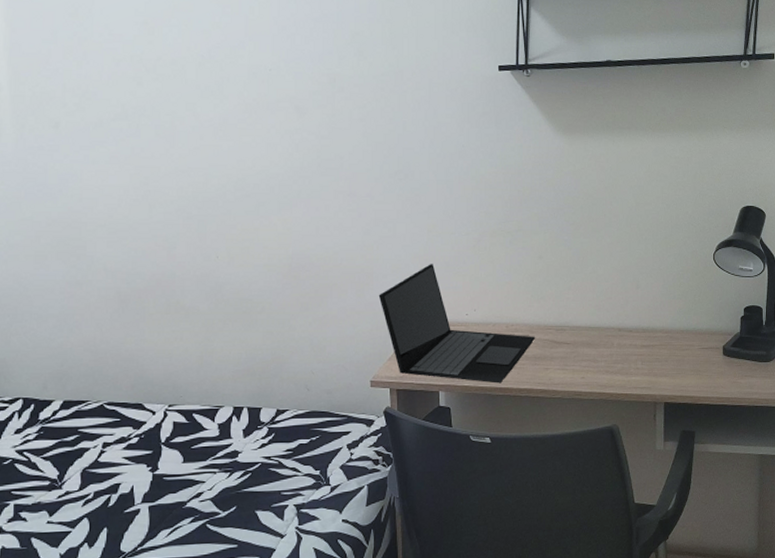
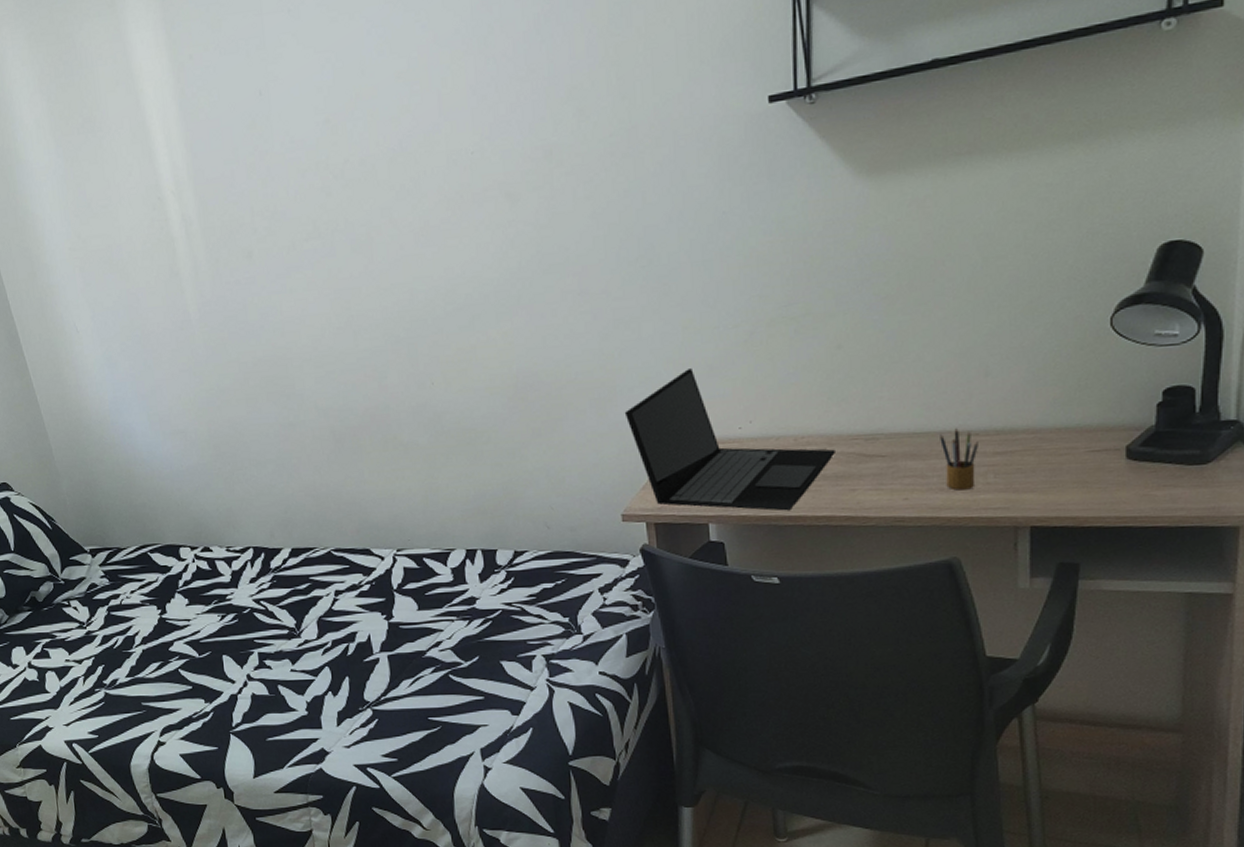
pencil box: none [607,326,632,373] -> present [940,428,978,491]

